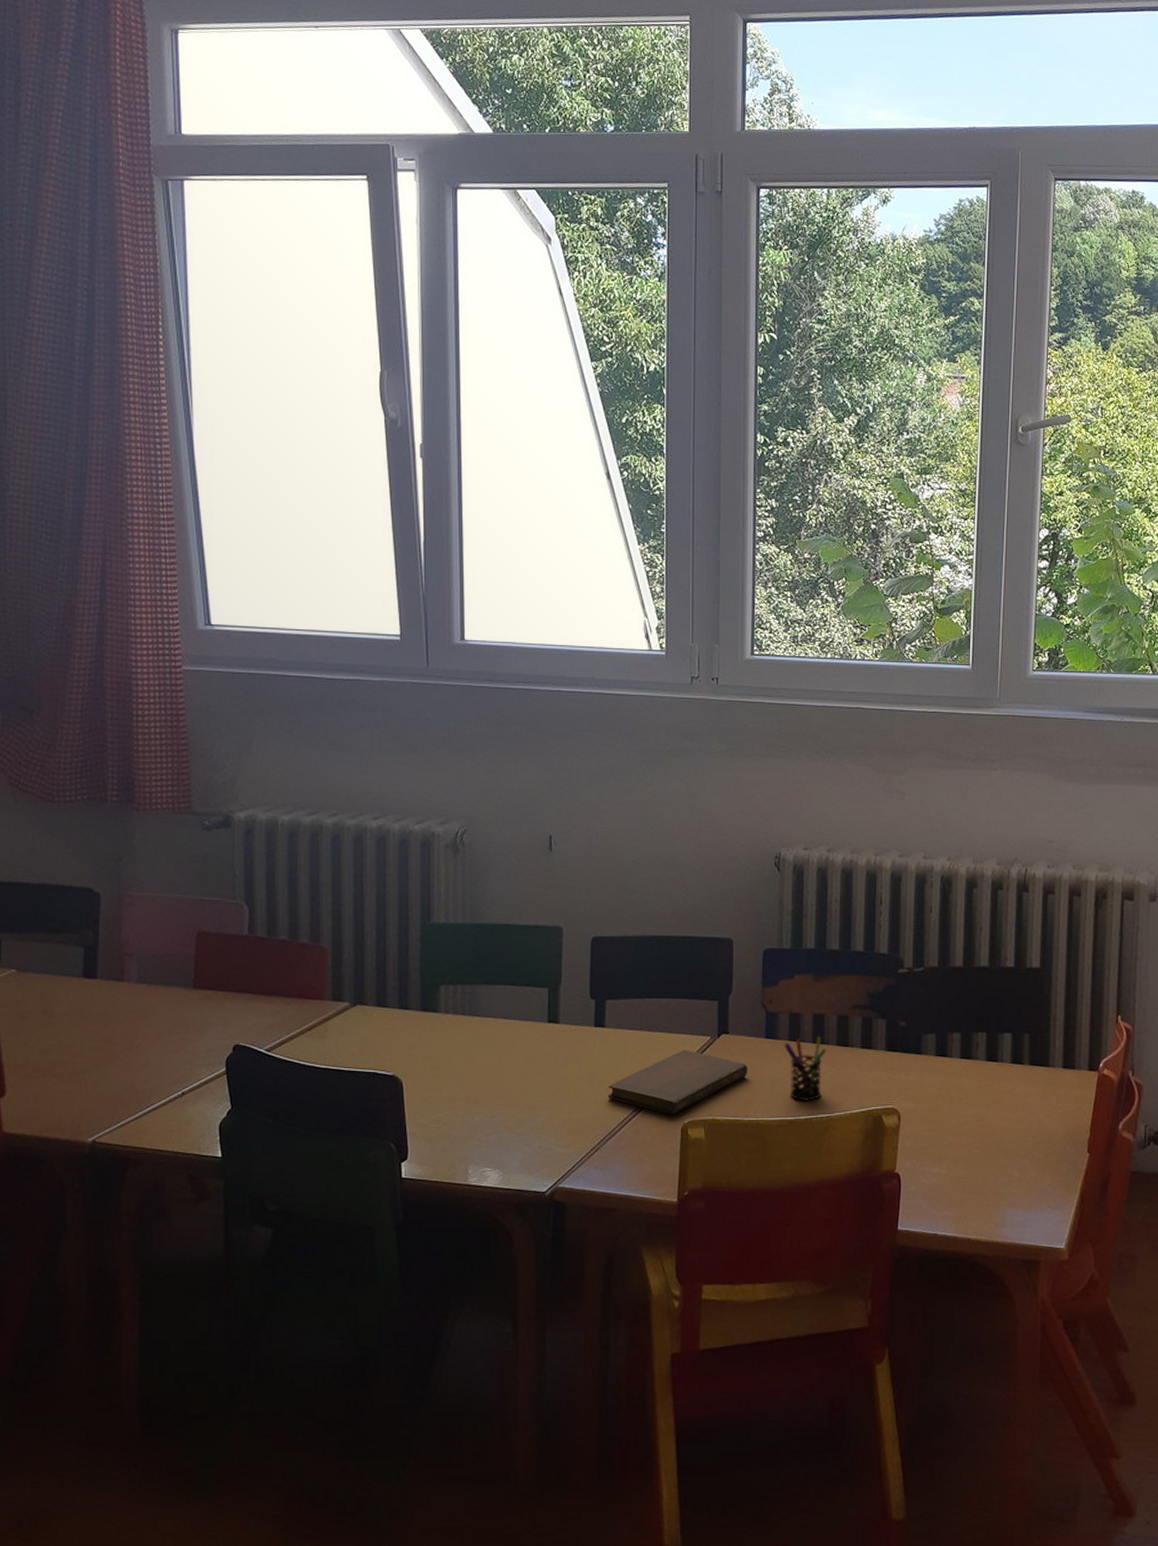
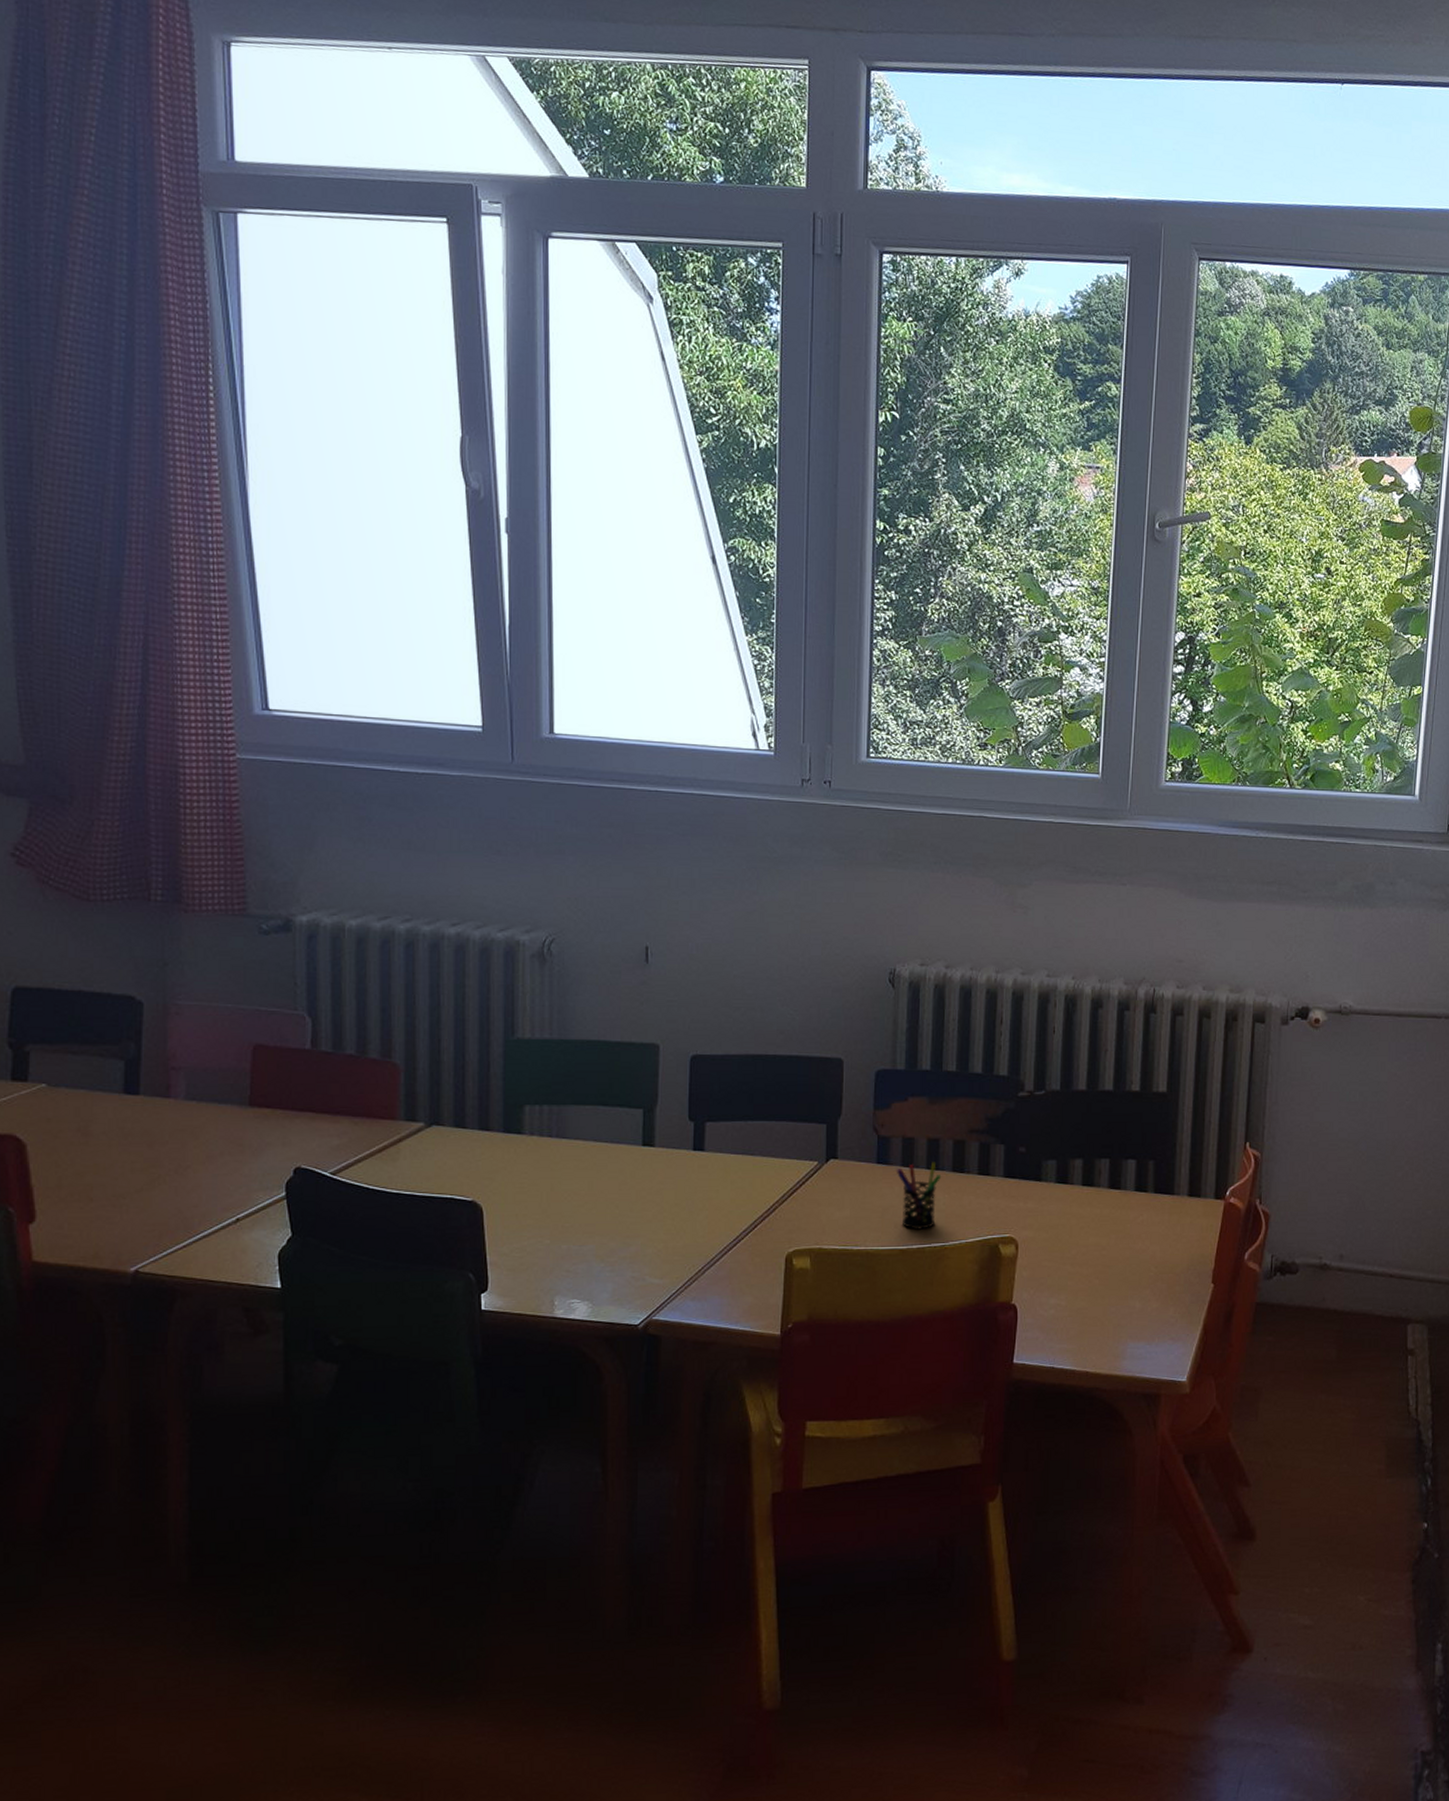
notebook: present [607,1050,748,1114] -> none [706,1175,858,1243]

